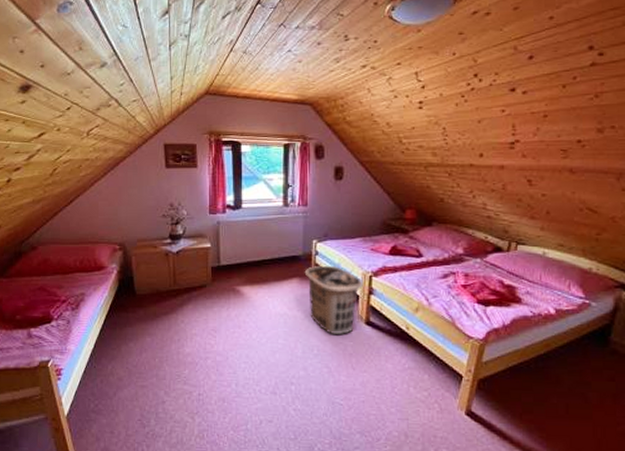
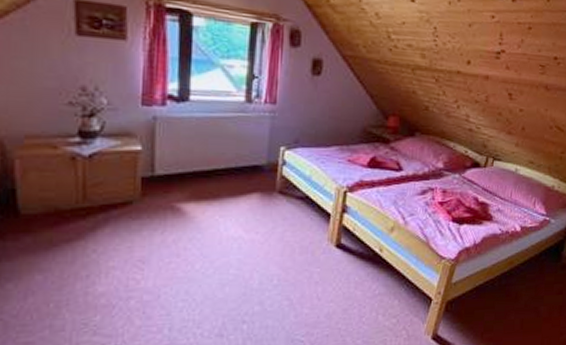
clothes hamper: present [304,265,363,335] -> none [267,177,336,261]

